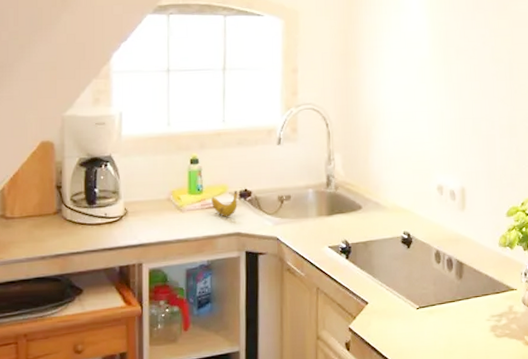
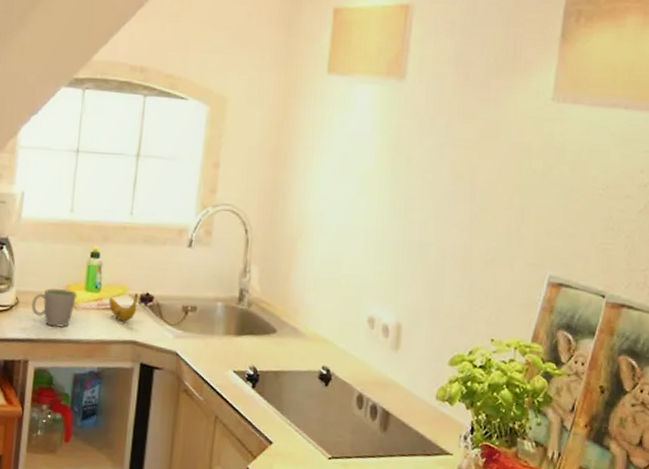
mug: none [140,195,182,230] -> present [31,288,77,328]

